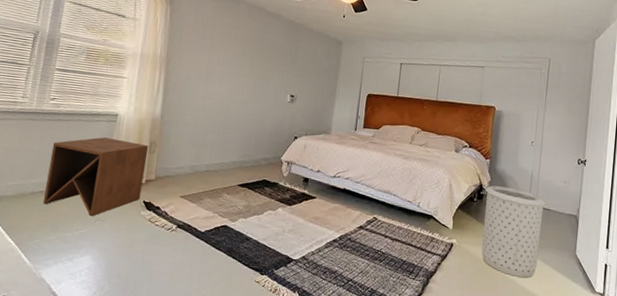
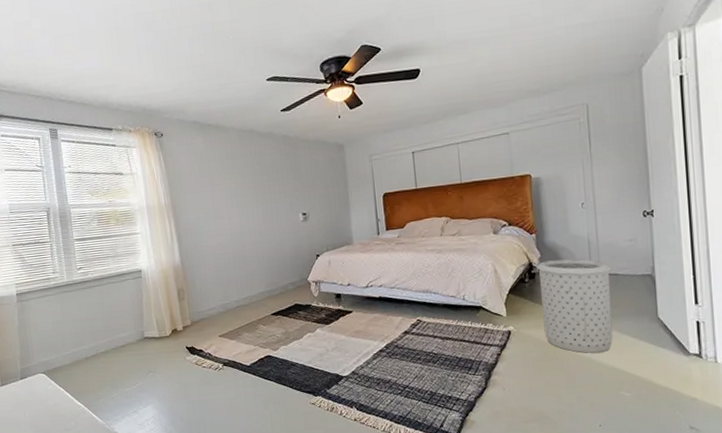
side table: present [43,137,149,216] -> none [91,293,183,369]

